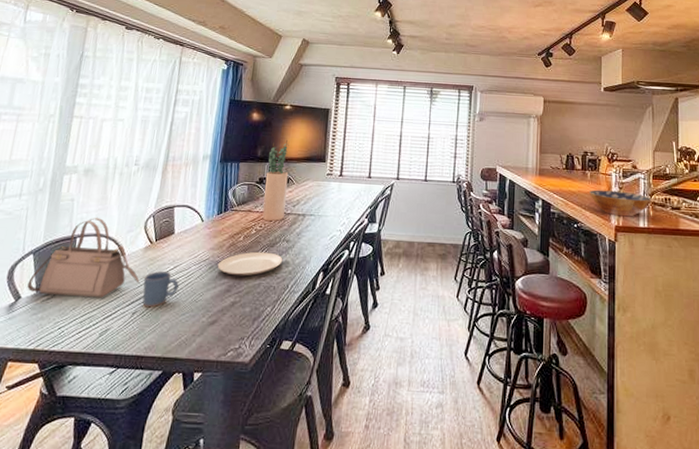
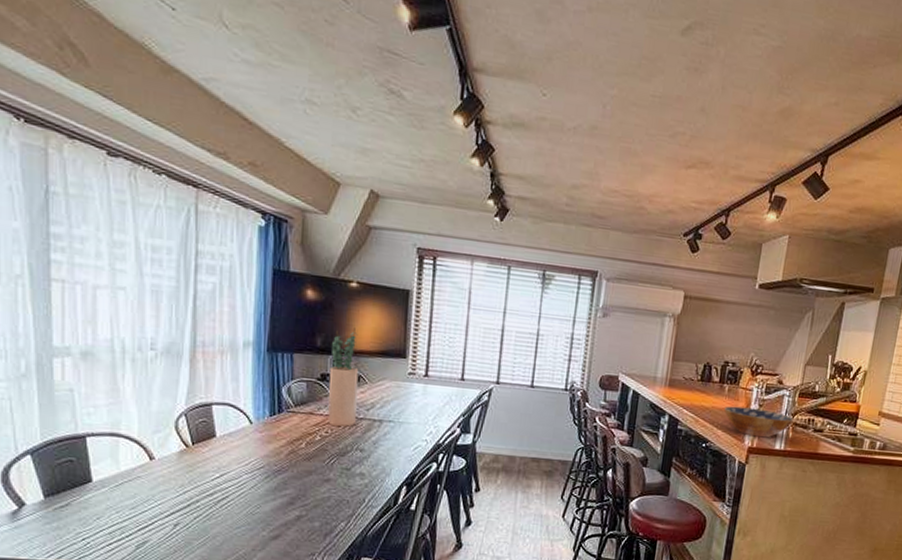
handbag: present [27,217,140,298] -> none [31,412,178,508]
mug: present [142,271,179,307] -> none [183,479,229,519]
plate: present [217,251,283,277] -> none [275,461,357,489]

